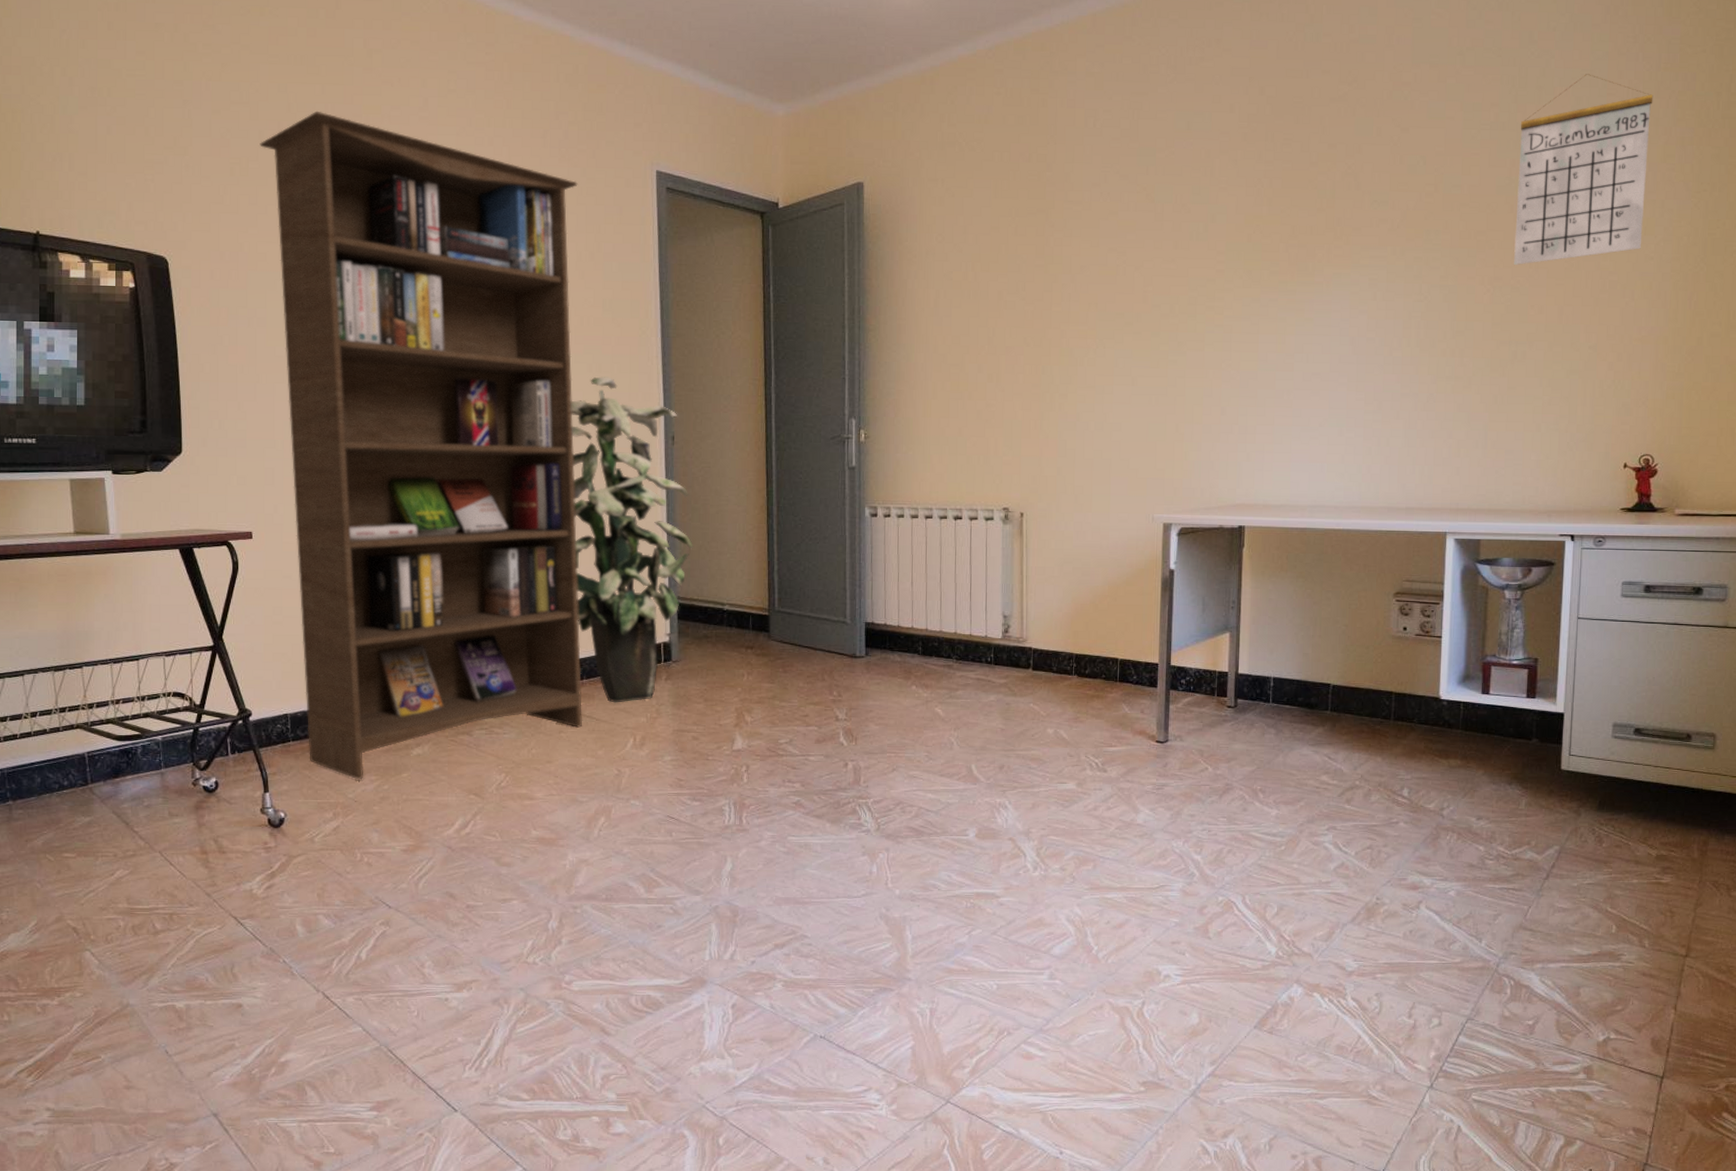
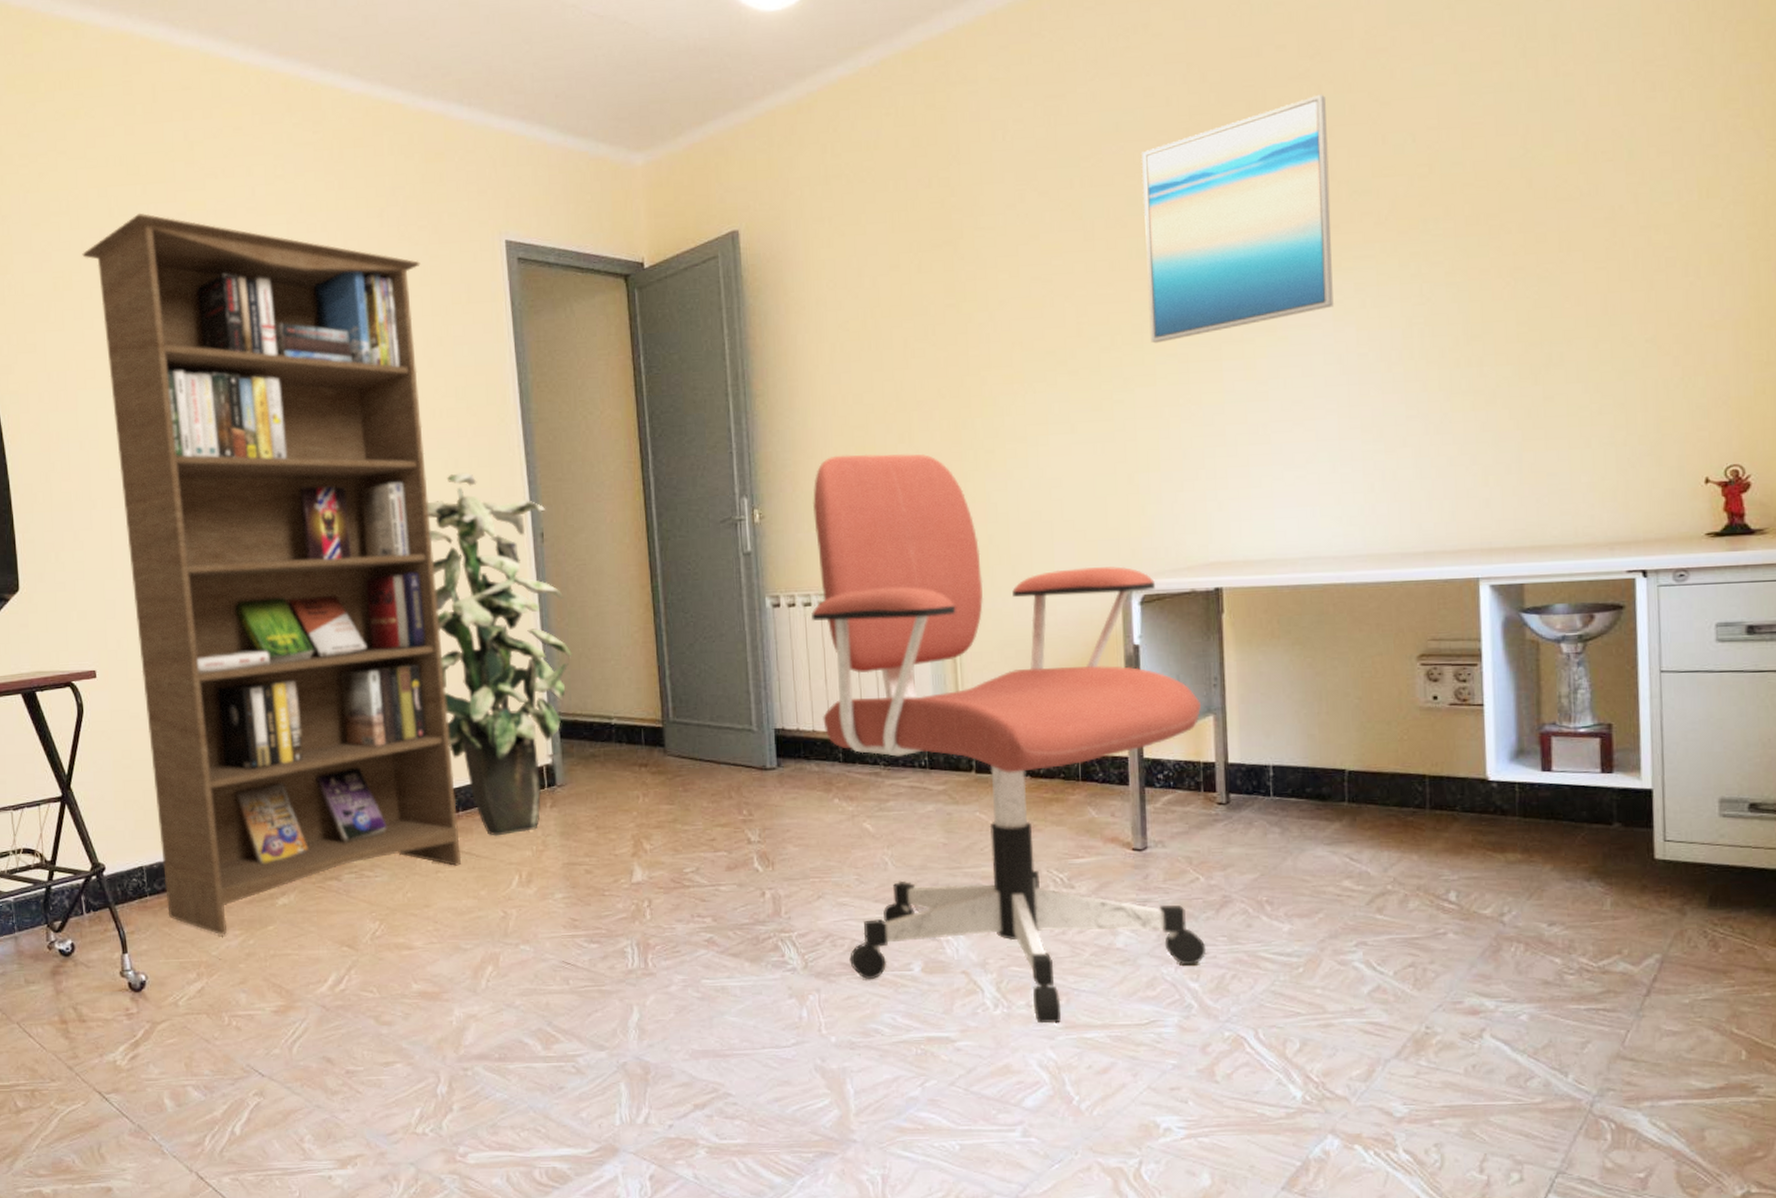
office chair: none [903,388,1221,885] -> present [811,453,1207,1024]
wall art: none [1202,116,1358,315] -> present [1142,94,1334,344]
calendar: present [1514,74,1653,265] -> none [1532,12,1705,250]

